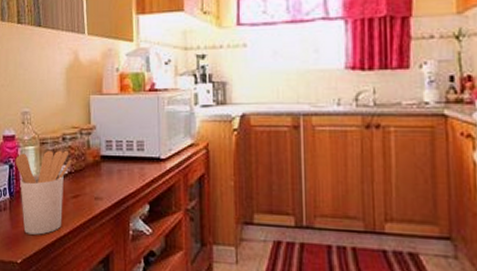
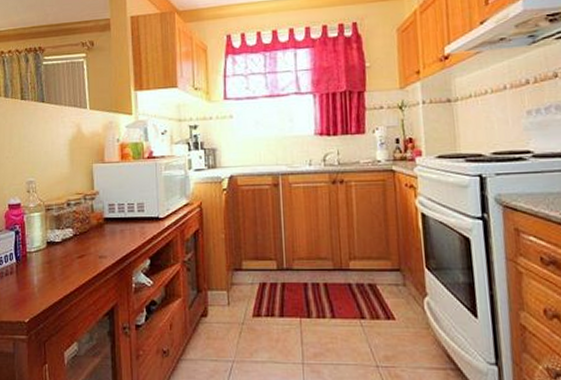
utensil holder: present [15,150,72,235] -> none [21,215,77,294]

